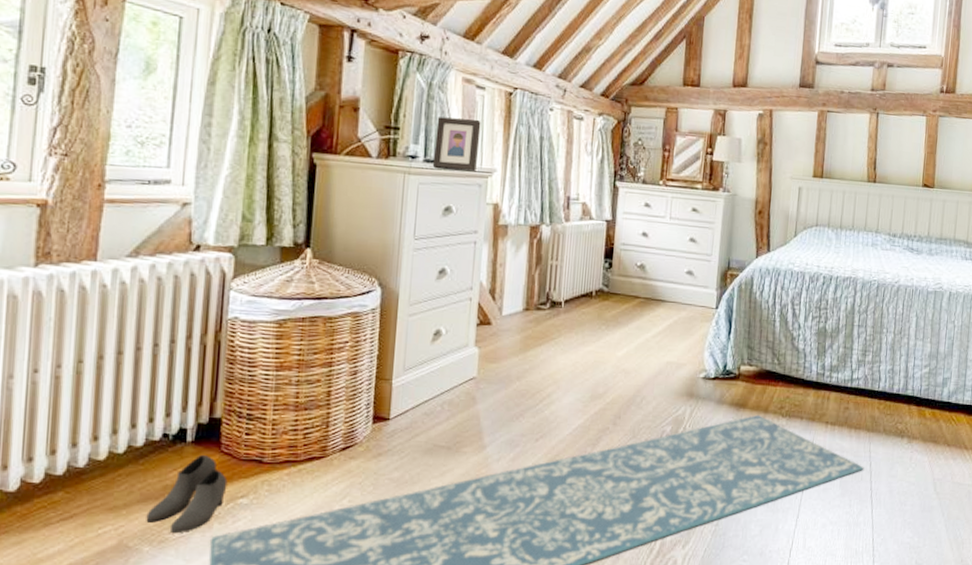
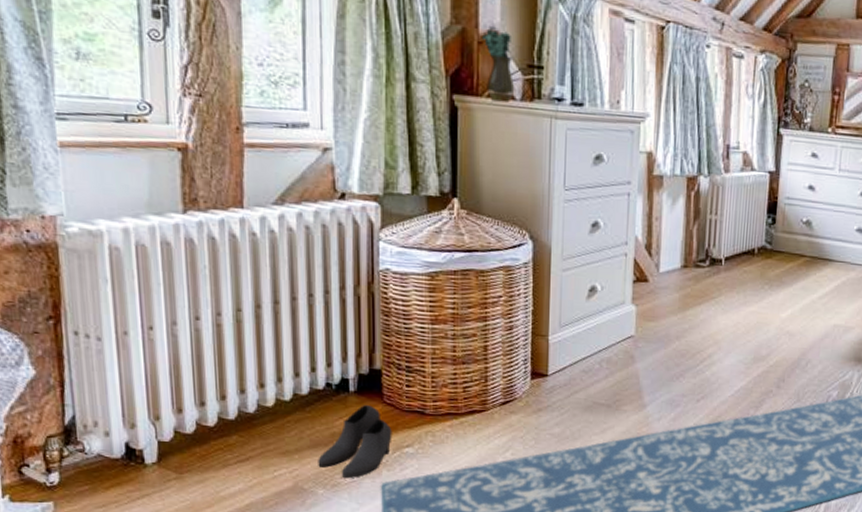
vase: none [344,91,372,160] -> present [482,25,515,103]
picture frame: present [432,117,481,172] -> none [580,54,631,117]

